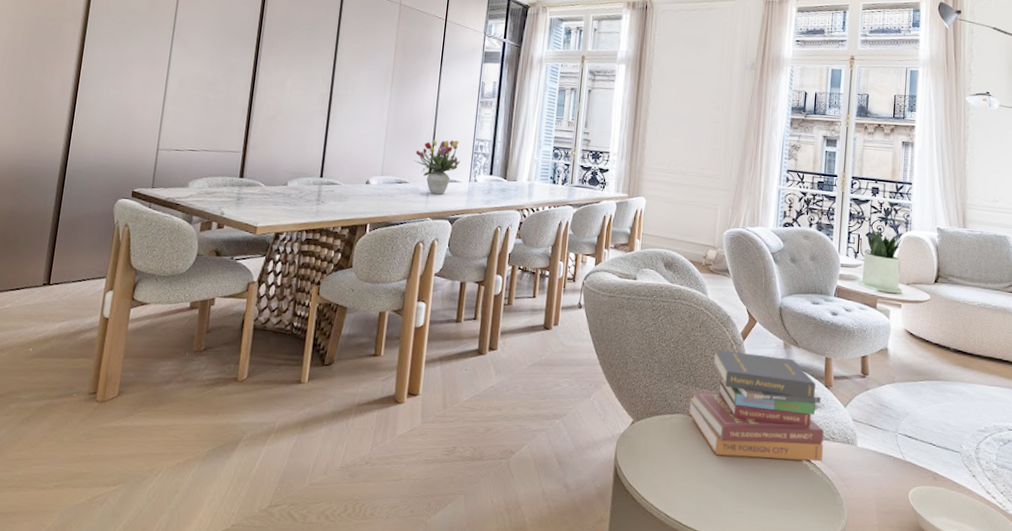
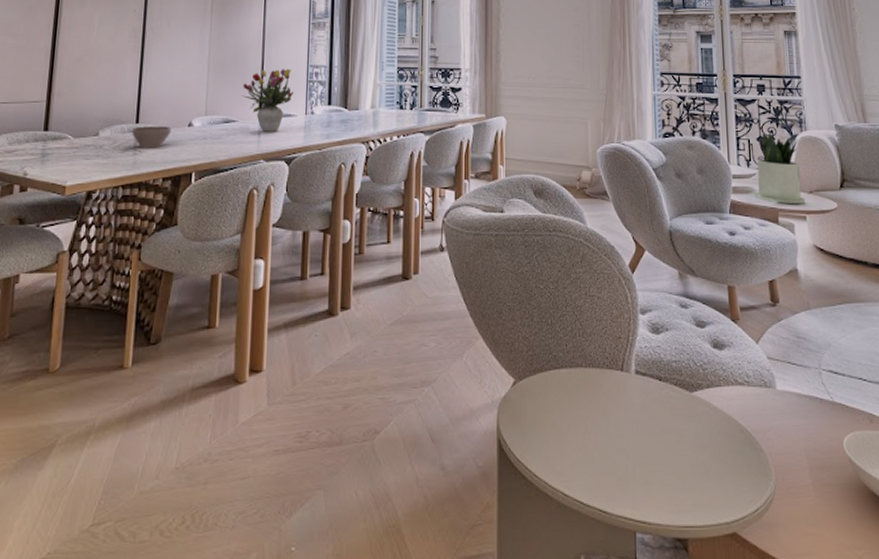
bowl: none [316,180,351,201] -> present [132,126,172,148]
books: present [688,349,824,462] -> none [577,287,739,414]

